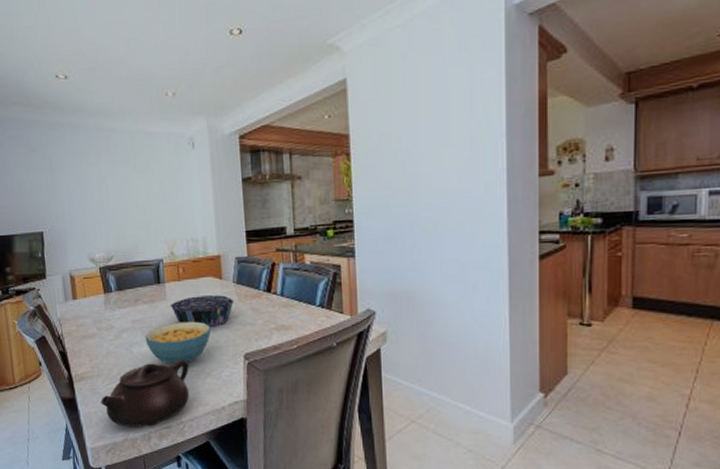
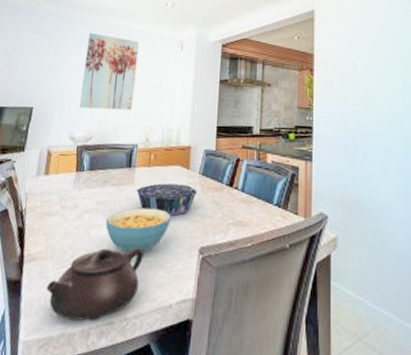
wall art: none [83,139,150,227] -> present [79,33,139,110]

